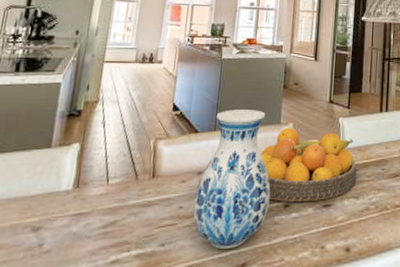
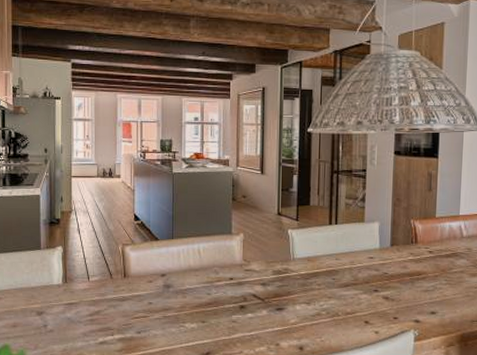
vase: present [192,110,271,250] -> none [160,220,227,340]
fruit bowl: present [261,127,357,203] -> none [216,237,308,305]

